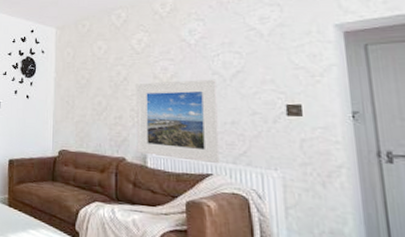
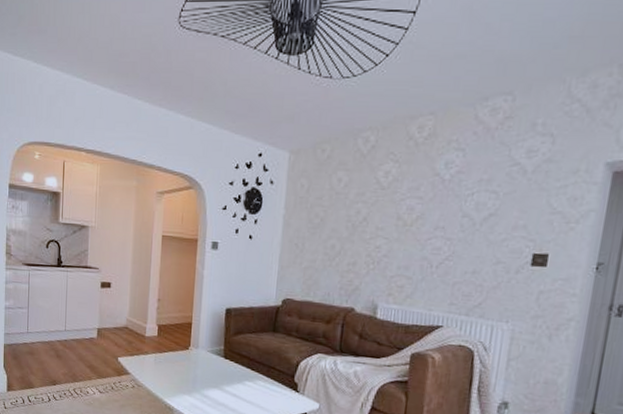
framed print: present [136,79,220,165] -> none [367,222,465,316]

